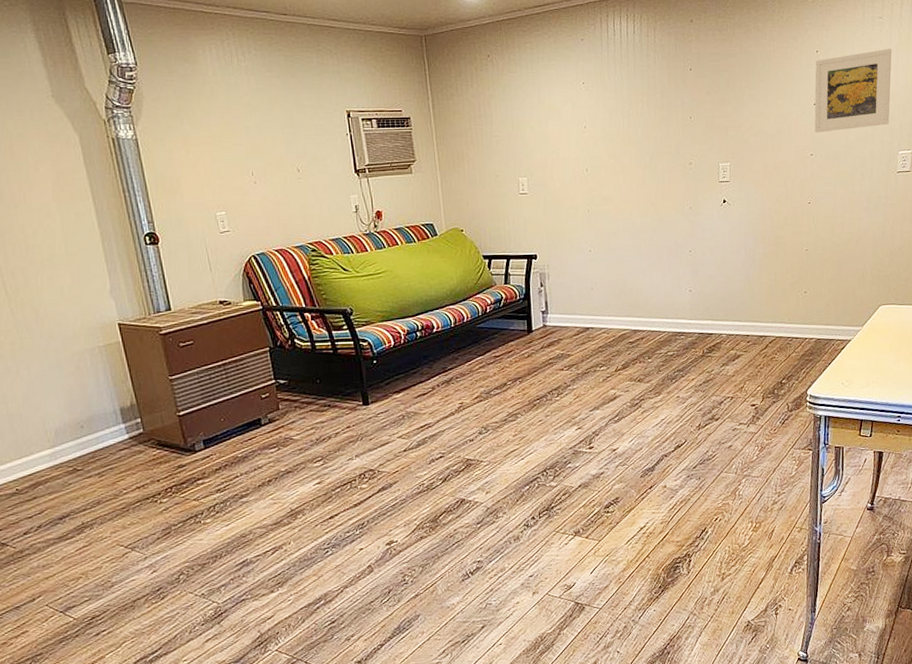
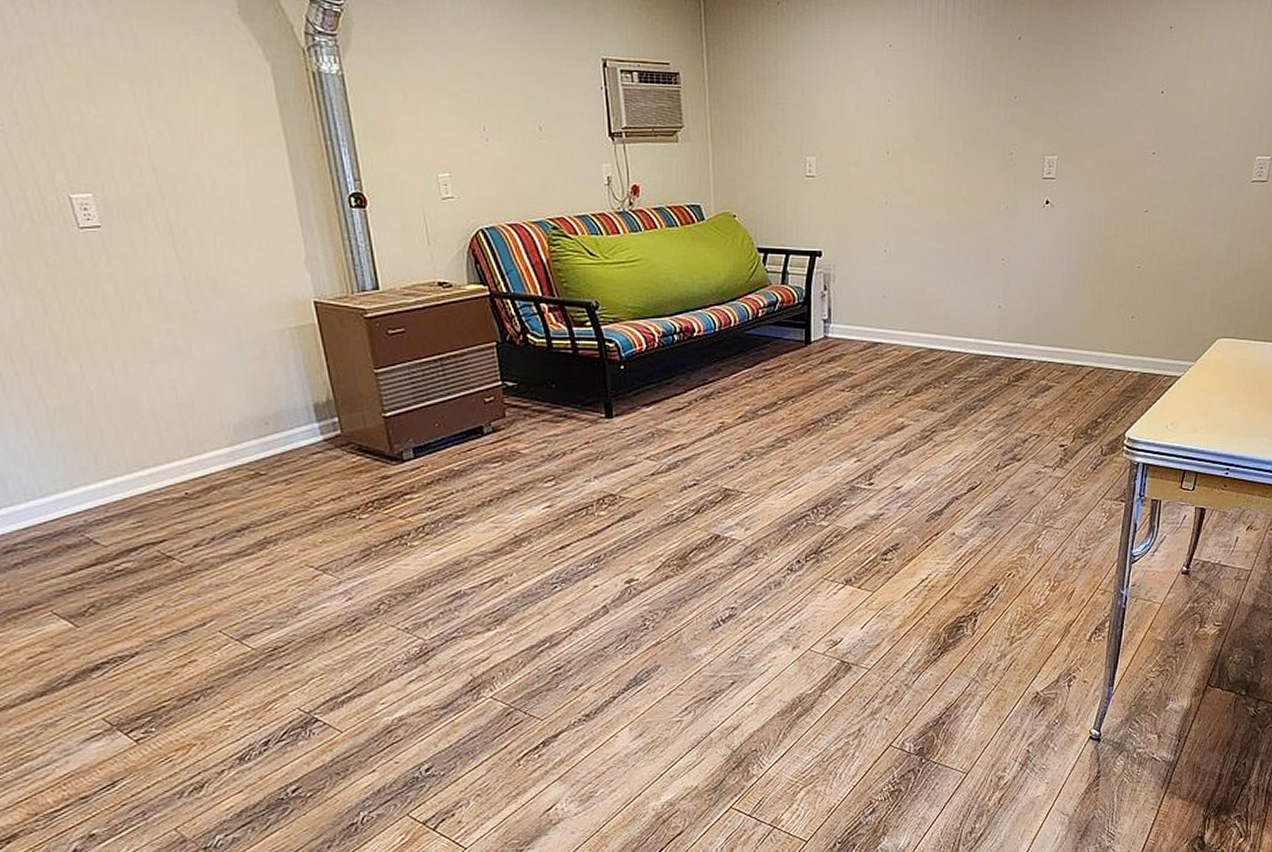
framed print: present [814,49,892,133] -> none [1160,30,1259,127]

